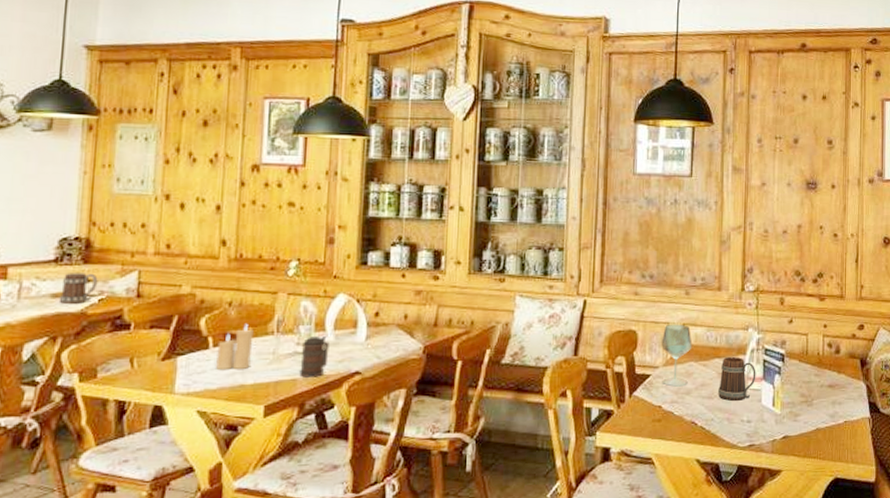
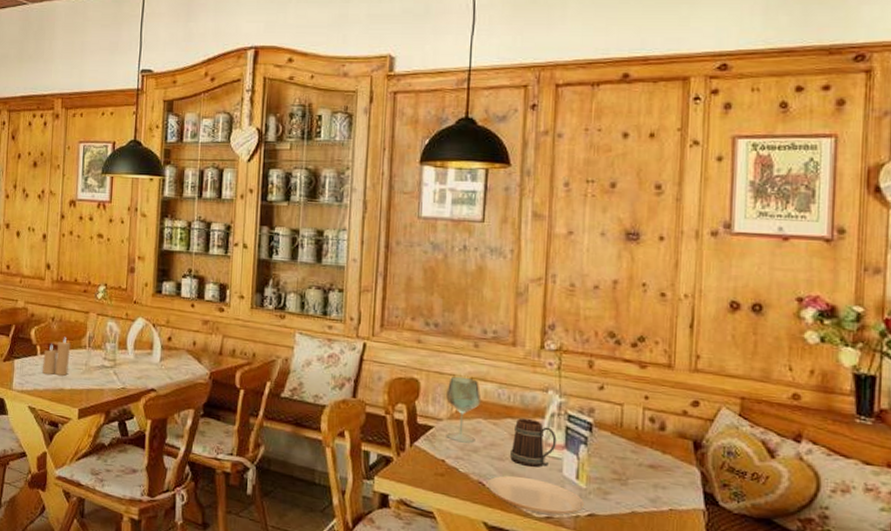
beer mug: present [299,335,329,378] -> none [106,353,130,390]
plate: none [699,411,780,443] -> present [487,475,585,515]

